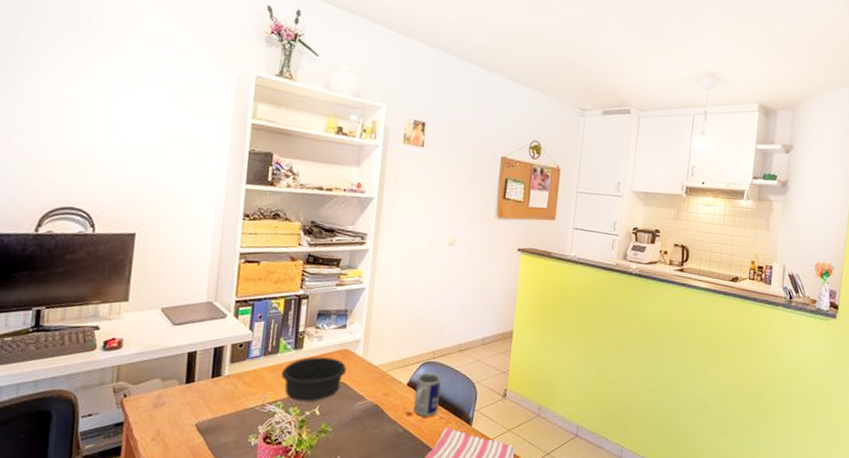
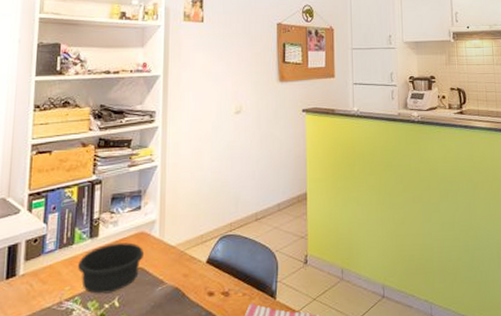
mug: present [414,372,441,417] -> none [216,246,240,295]

